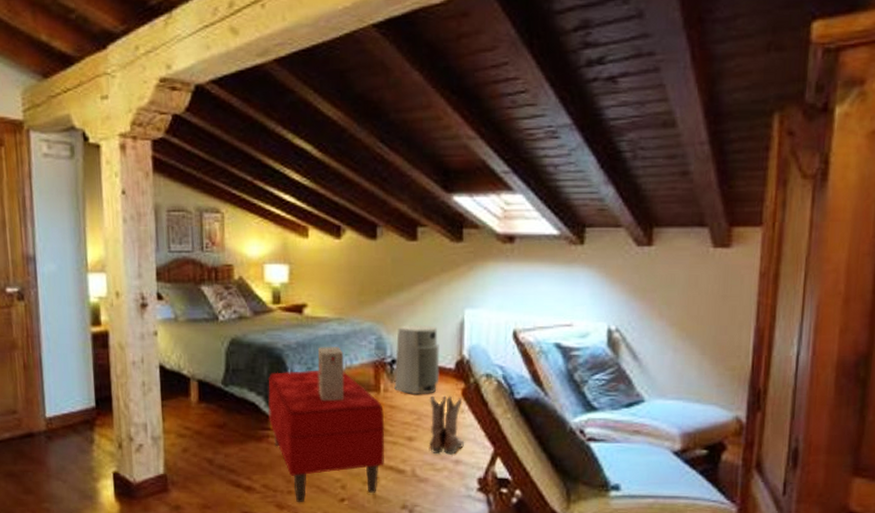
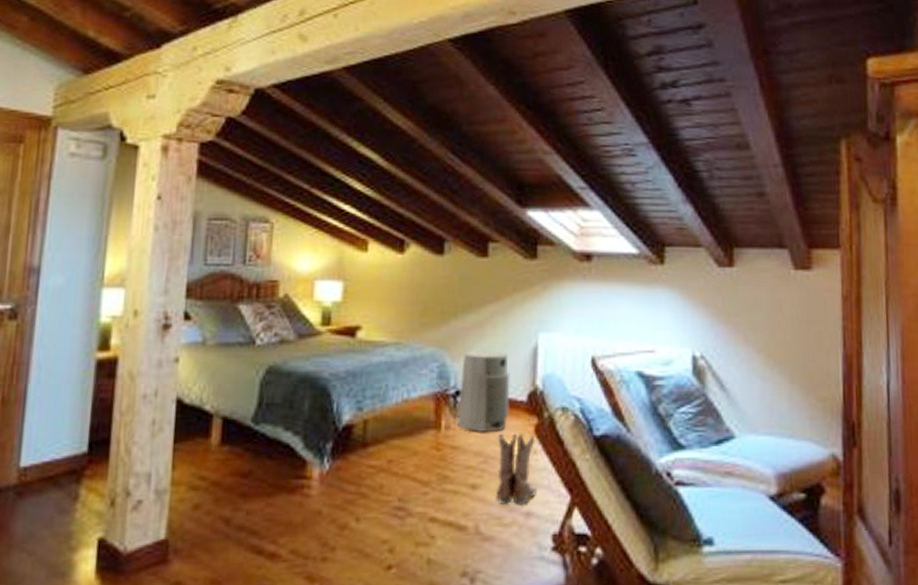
bench: present [268,371,385,503] -> none [305,405,445,574]
decorative box: present [317,347,344,402] -> none [368,376,401,442]

